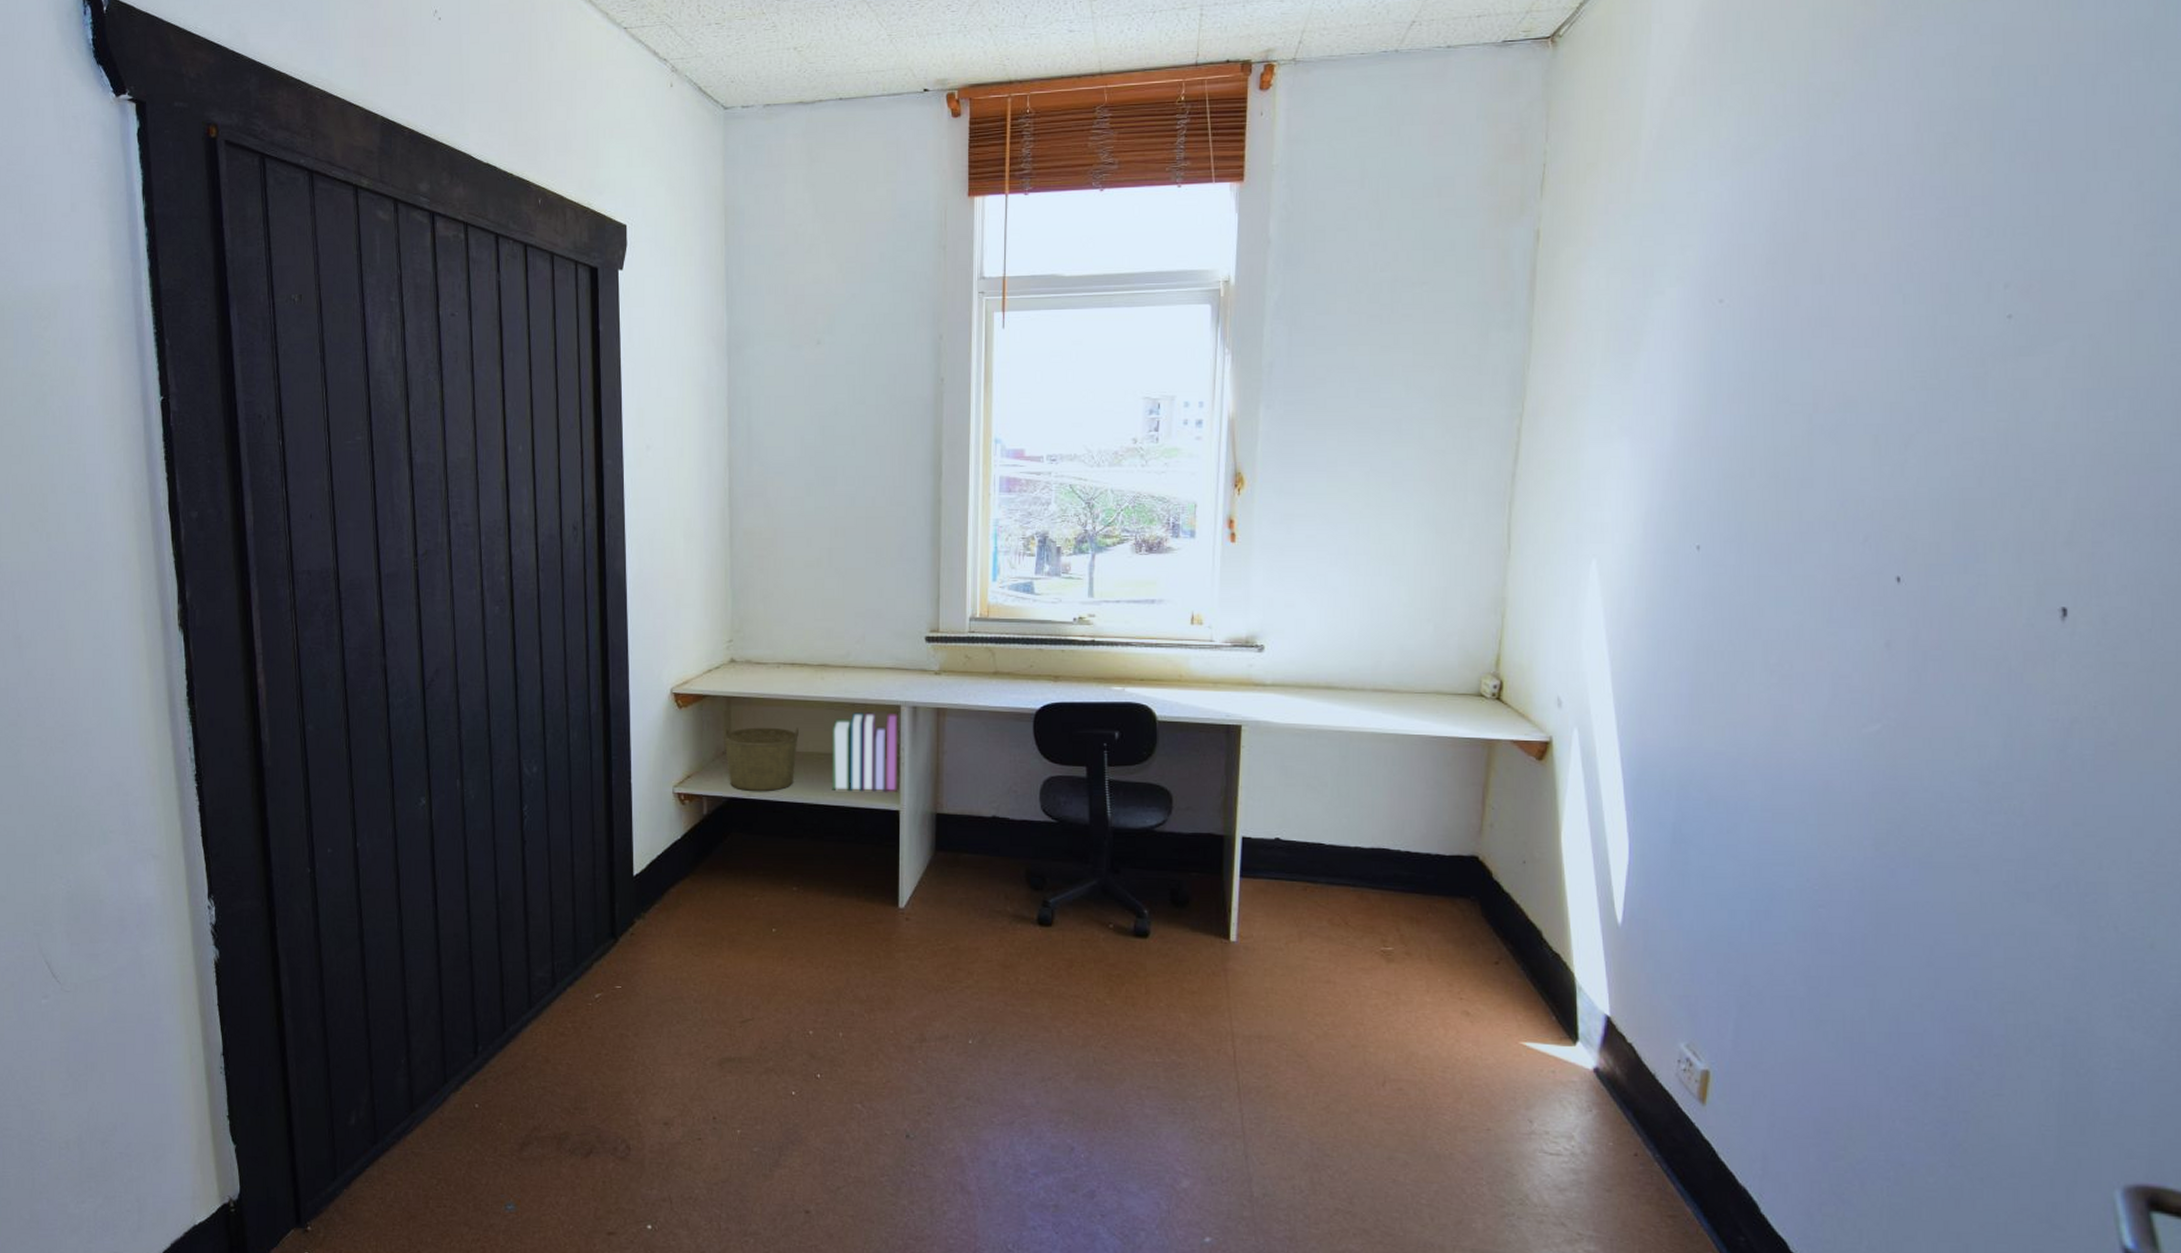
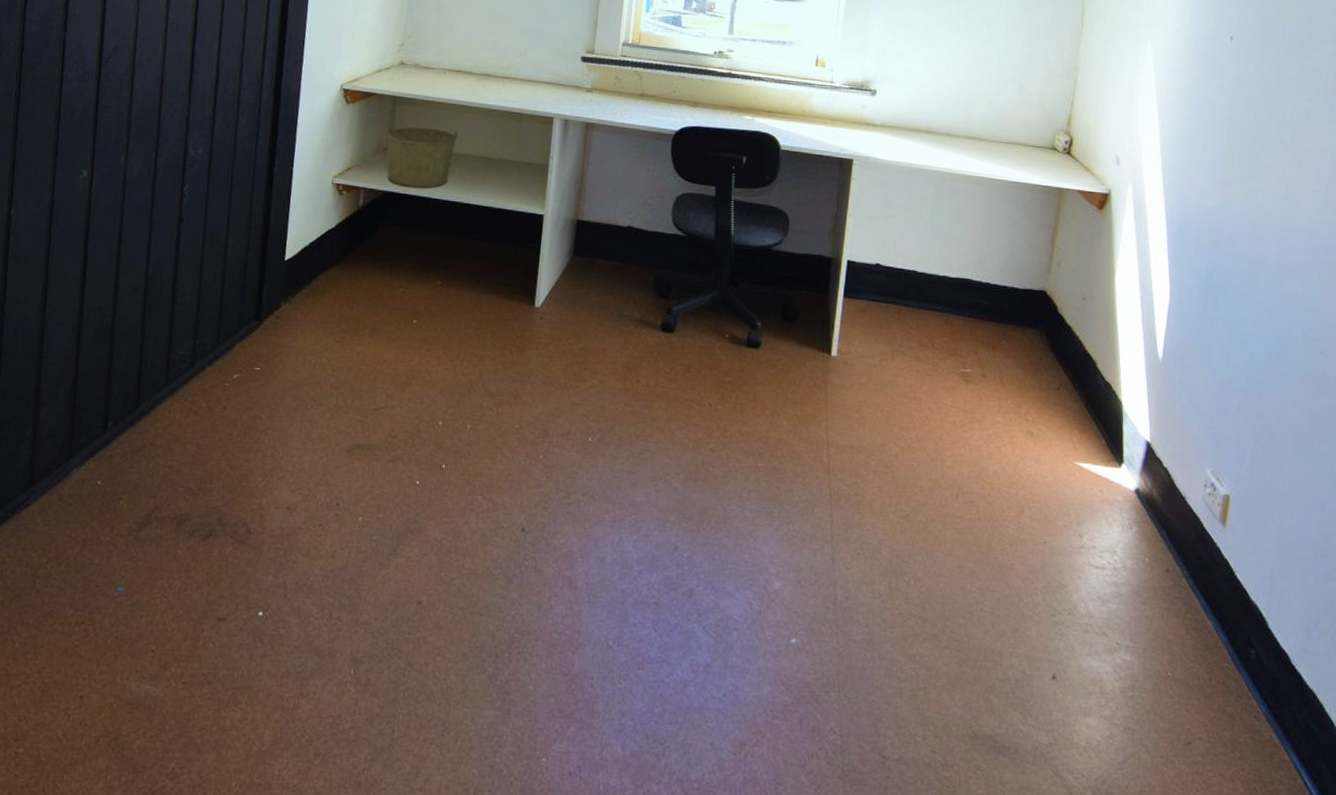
books: present [832,712,898,791] -> none [483,120,551,196]

